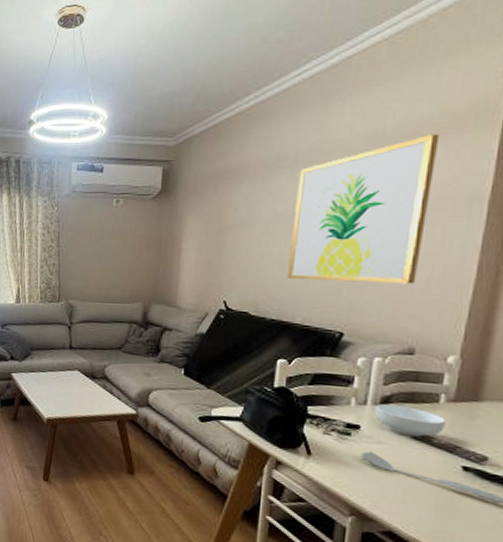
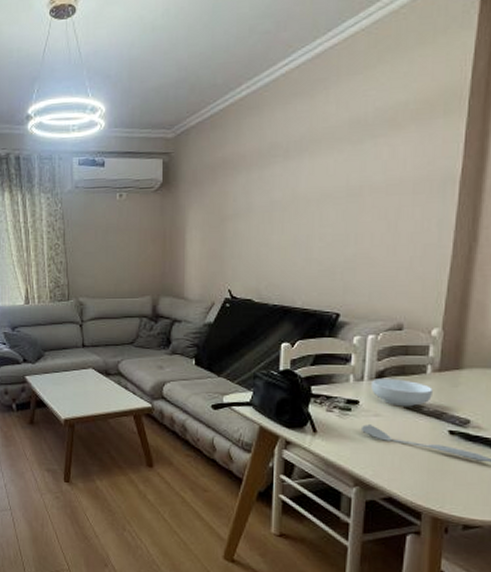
wall art: present [288,133,440,284] -> none [287,119,415,265]

